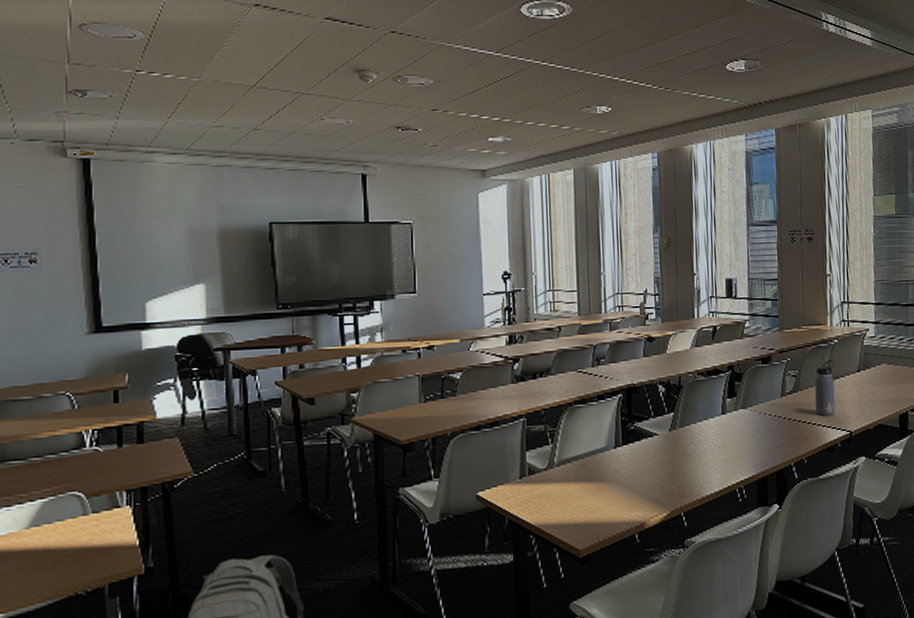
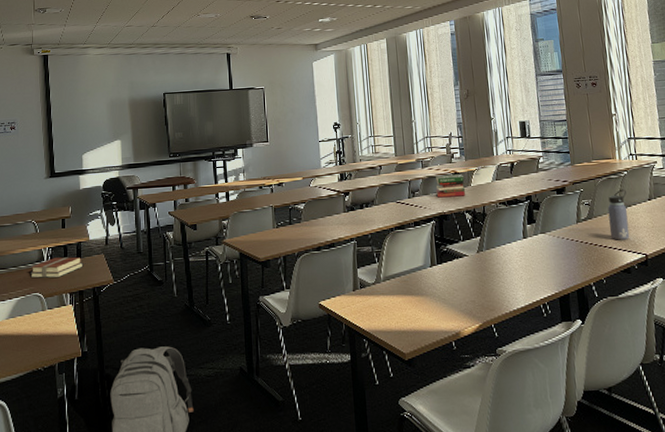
books: none [64,441,148,472] -> present [30,257,84,278]
books: none [625,338,660,367] -> present [435,173,466,198]

